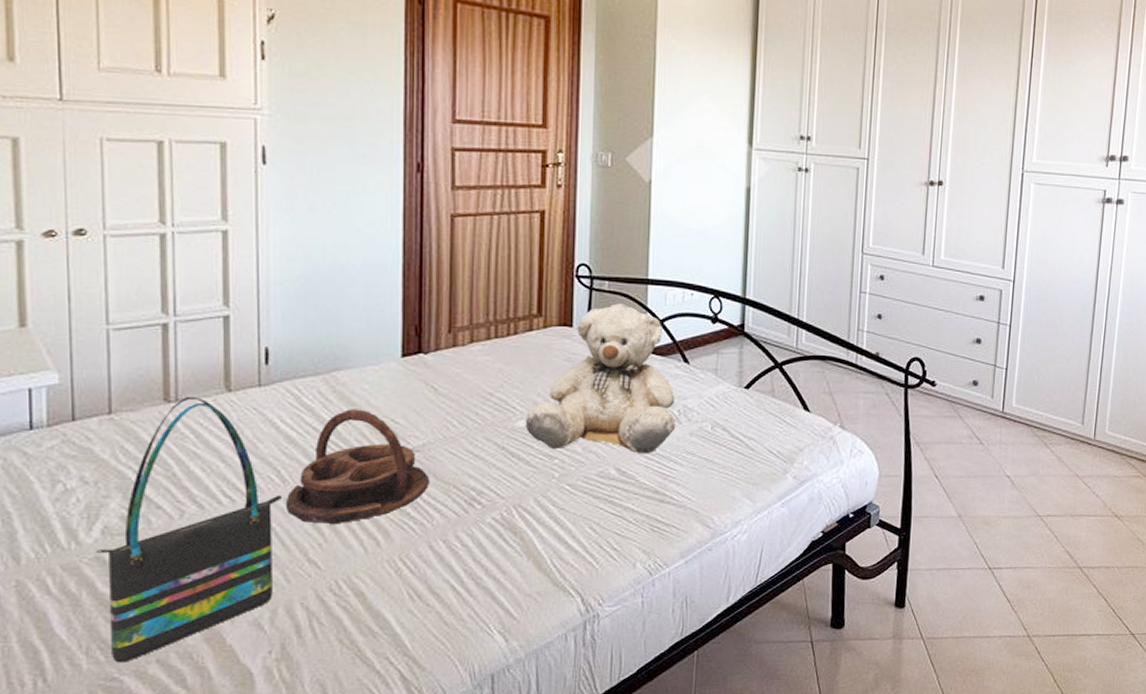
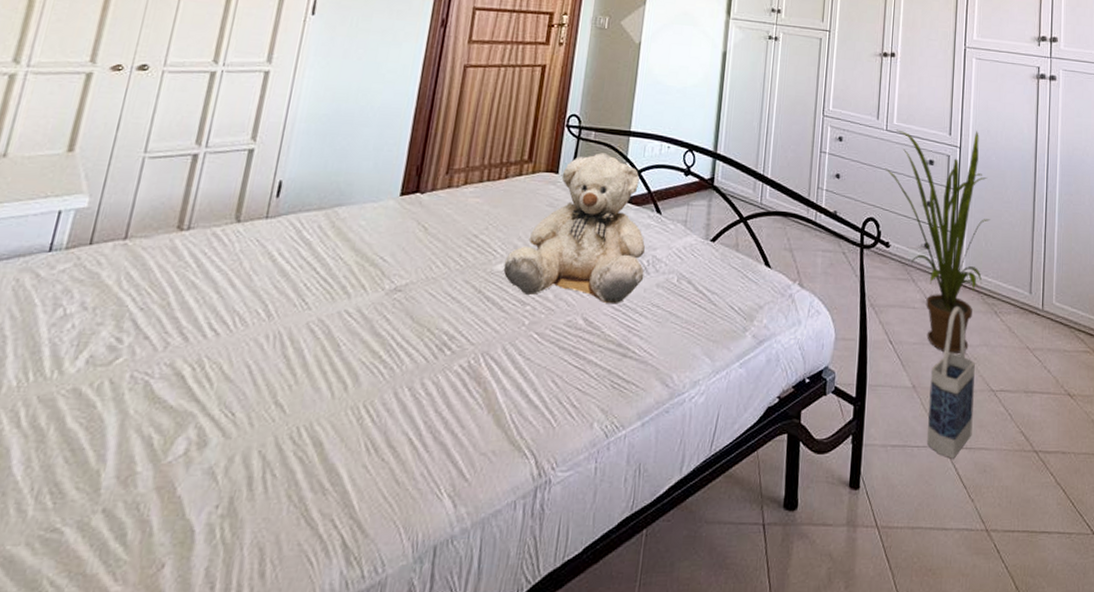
tote bag: present [96,396,282,663] -> none [59,225,264,511]
serving tray: present [285,409,429,525] -> none [265,245,406,365]
house plant: none [931,262,1044,485] -> present [885,129,991,354]
bag: none [972,440,1022,578] -> present [927,306,975,459]

